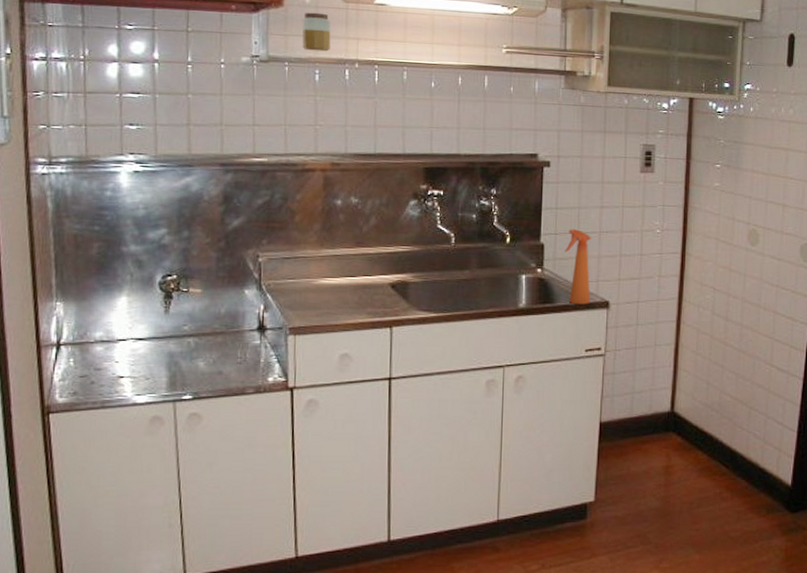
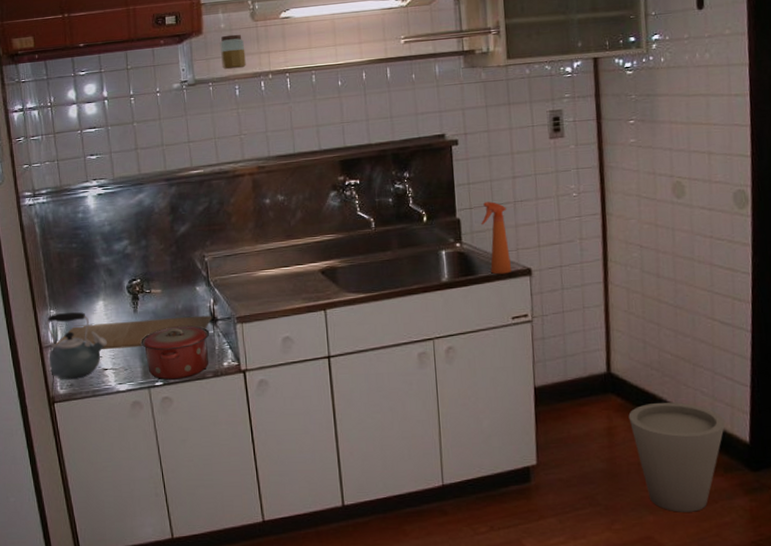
kettle: none [45,306,127,386] -> present [46,312,107,379]
cutting board: none [59,322,261,354] -> present [56,315,213,349]
casserole: none [169,333,256,395] -> present [141,325,210,381]
bucket: none [686,444,773,551] -> present [628,402,726,512]

